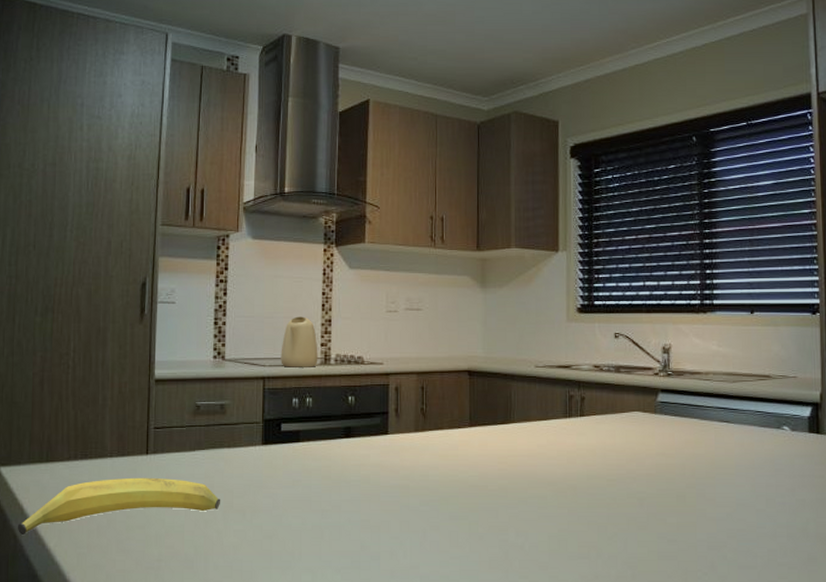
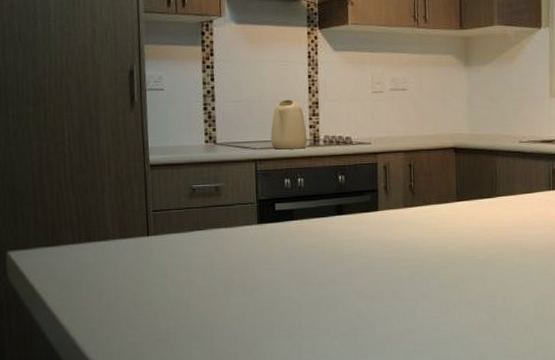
banana: present [17,477,221,535] -> none [30,257,222,313]

